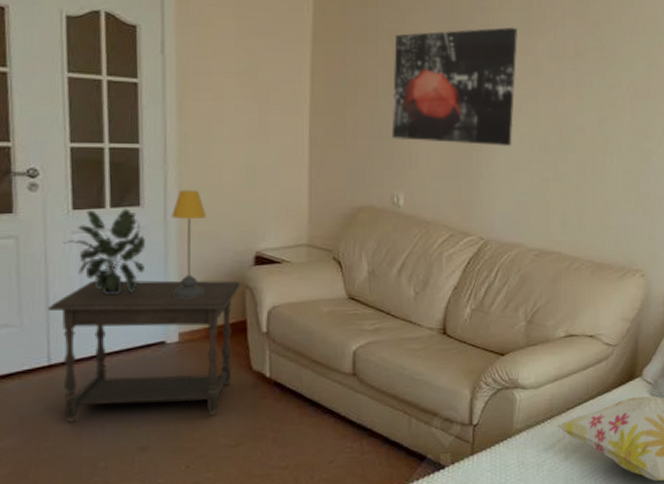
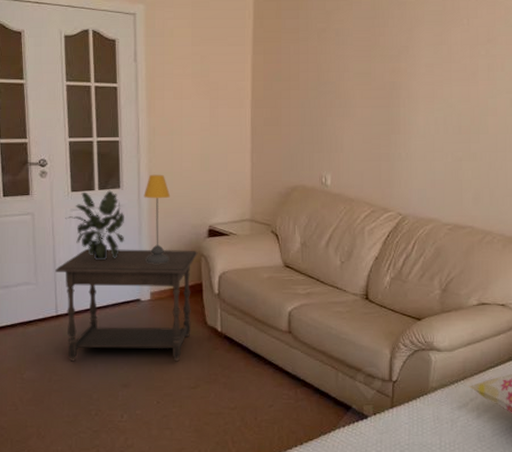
wall art: present [391,27,517,147] -> none [320,19,432,130]

